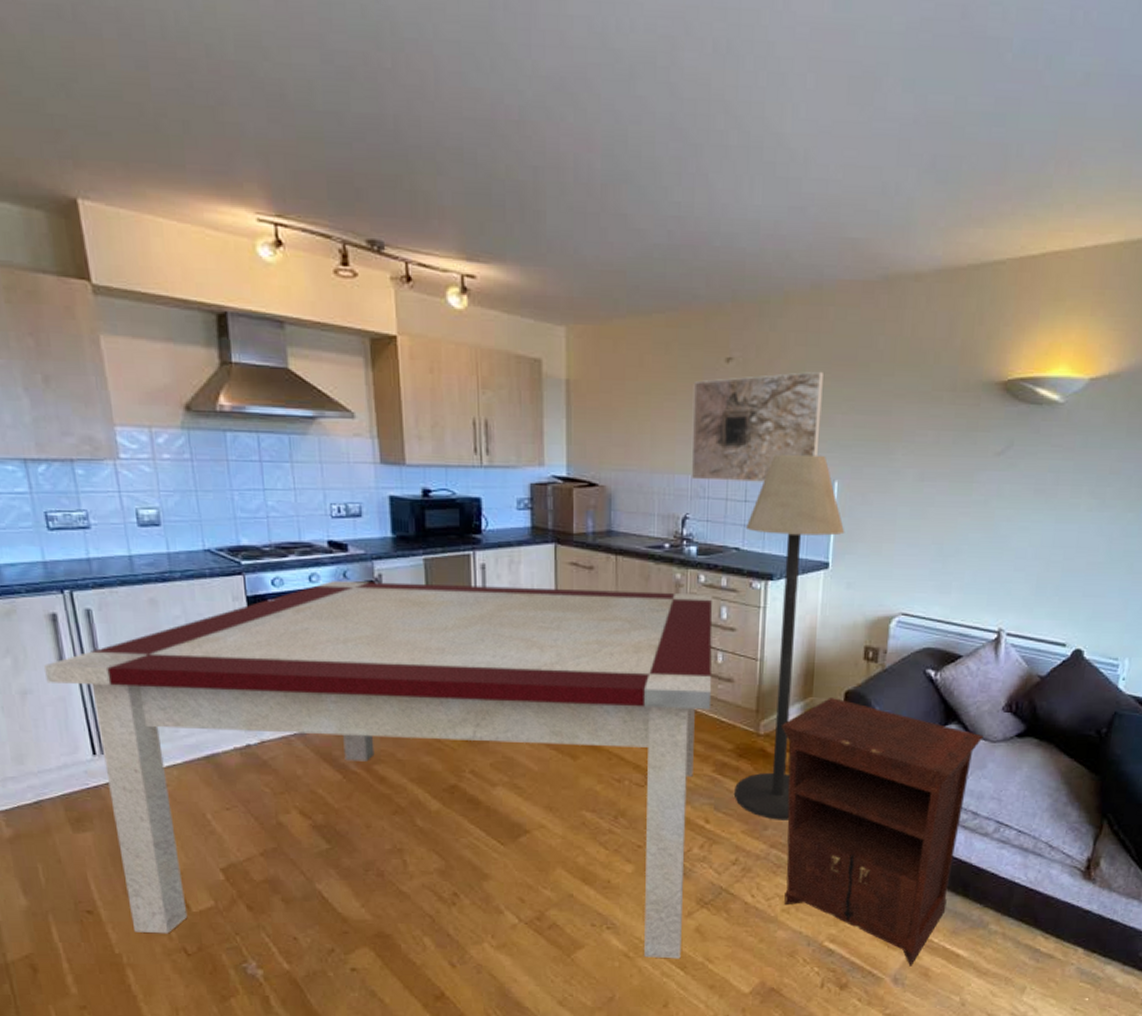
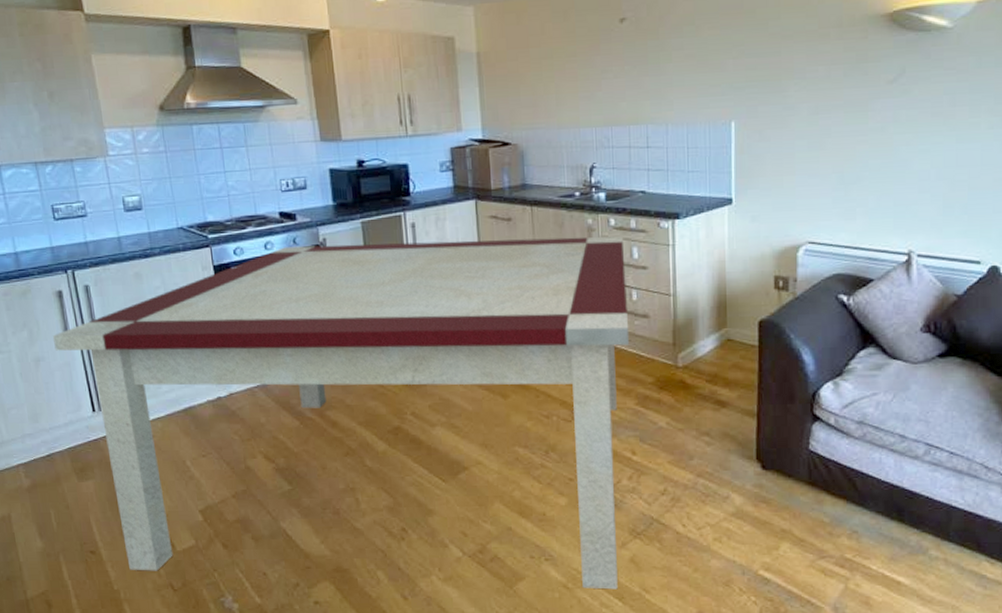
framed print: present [691,371,823,482] -> none [591,21,714,132]
floor lamp: present [735,453,845,820] -> none [649,98,746,450]
nightstand: present [782,698,984,967] -> none [699,327,904,595]

